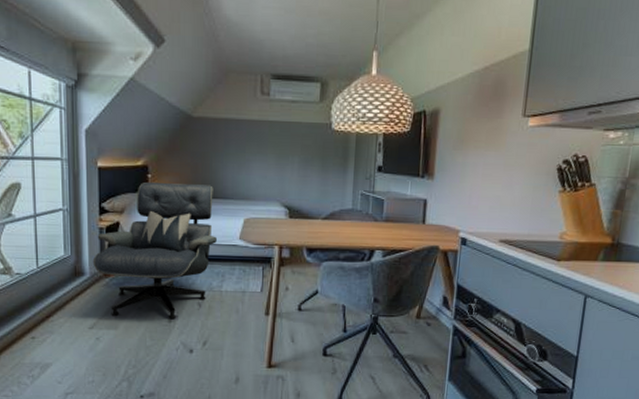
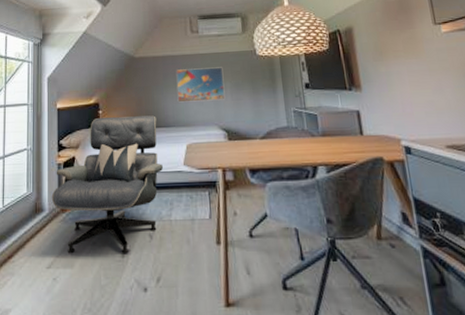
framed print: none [238,136,293,176] -> present [176,67,225,103]

